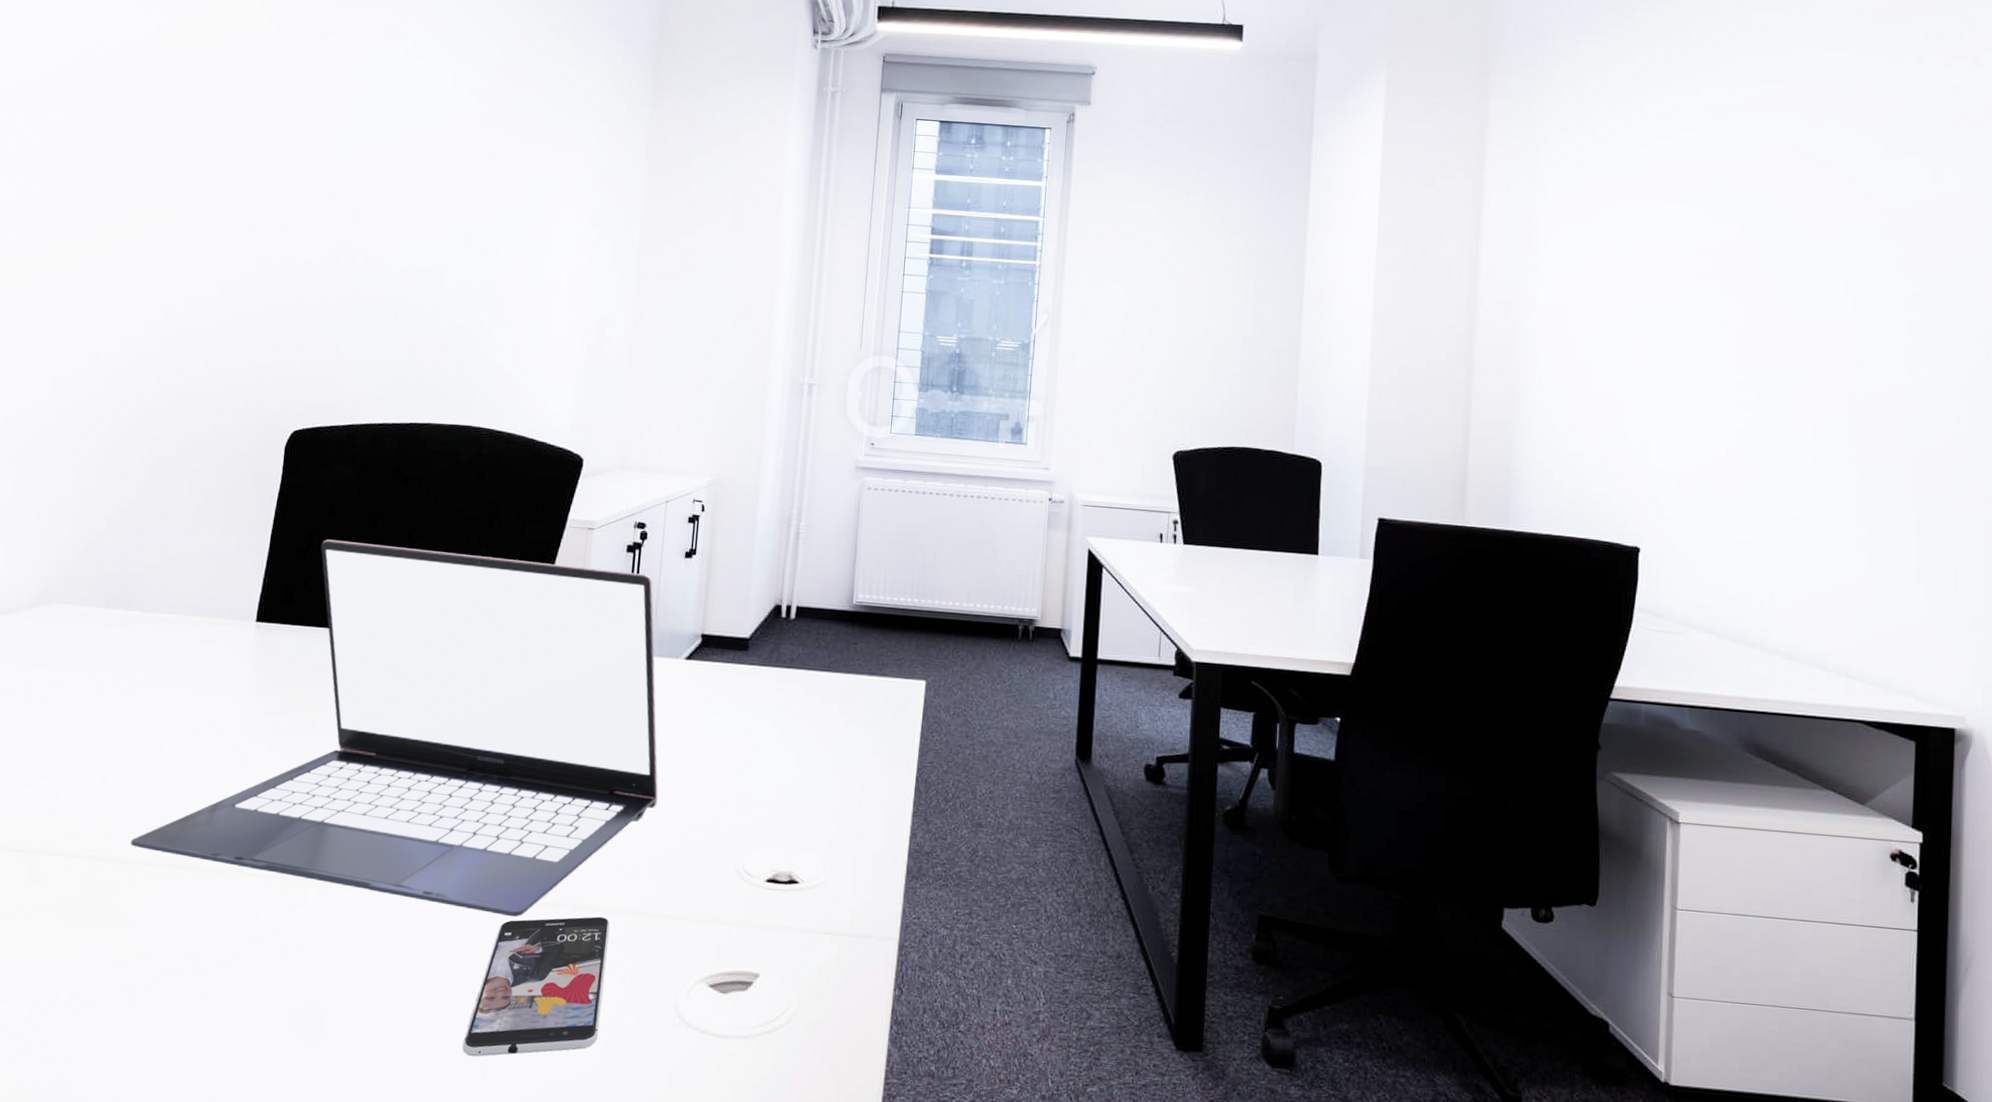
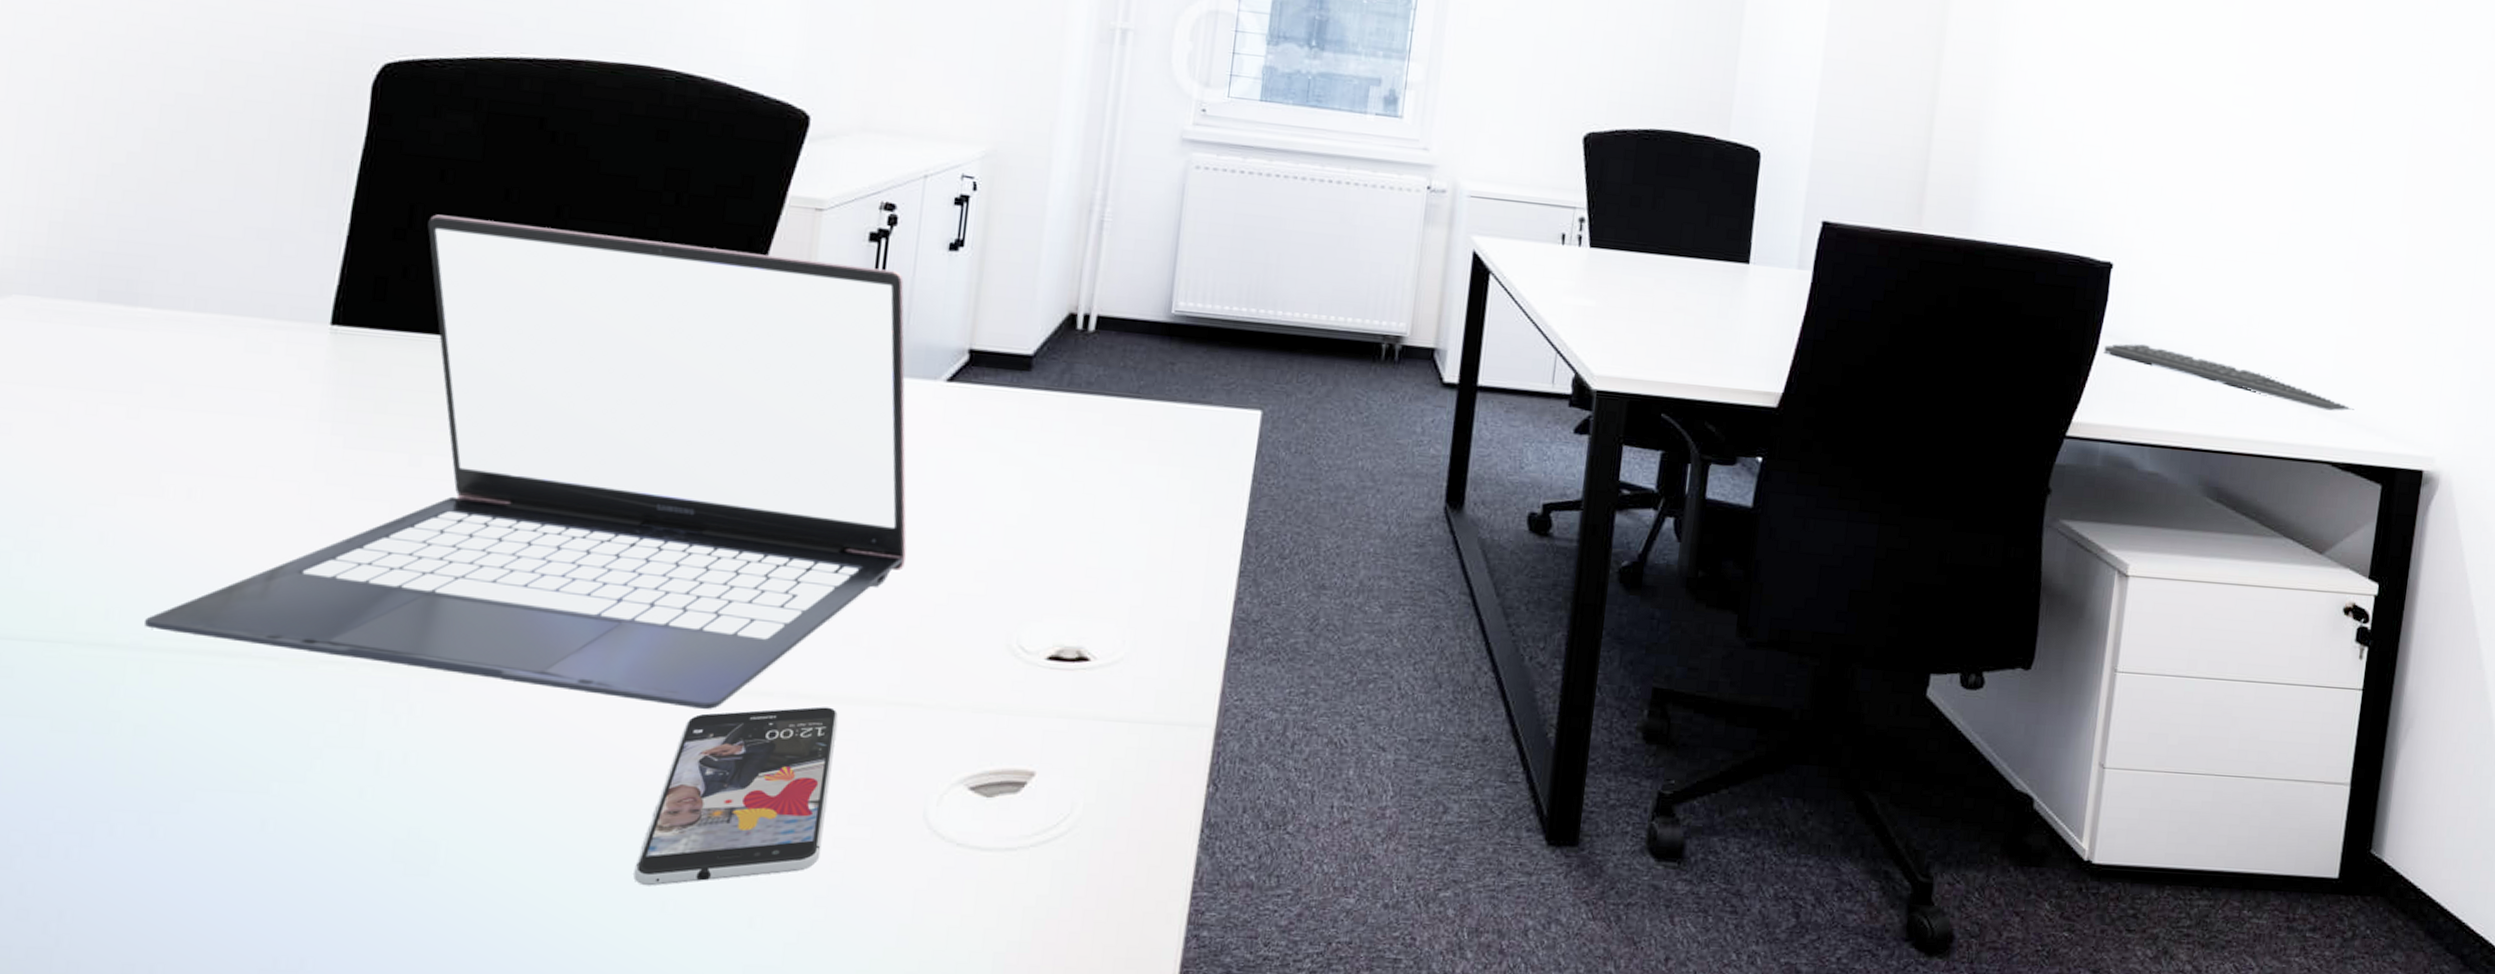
computer keyboard: none [1638,617,1881,675] -> present [2104,343,2355,412]

